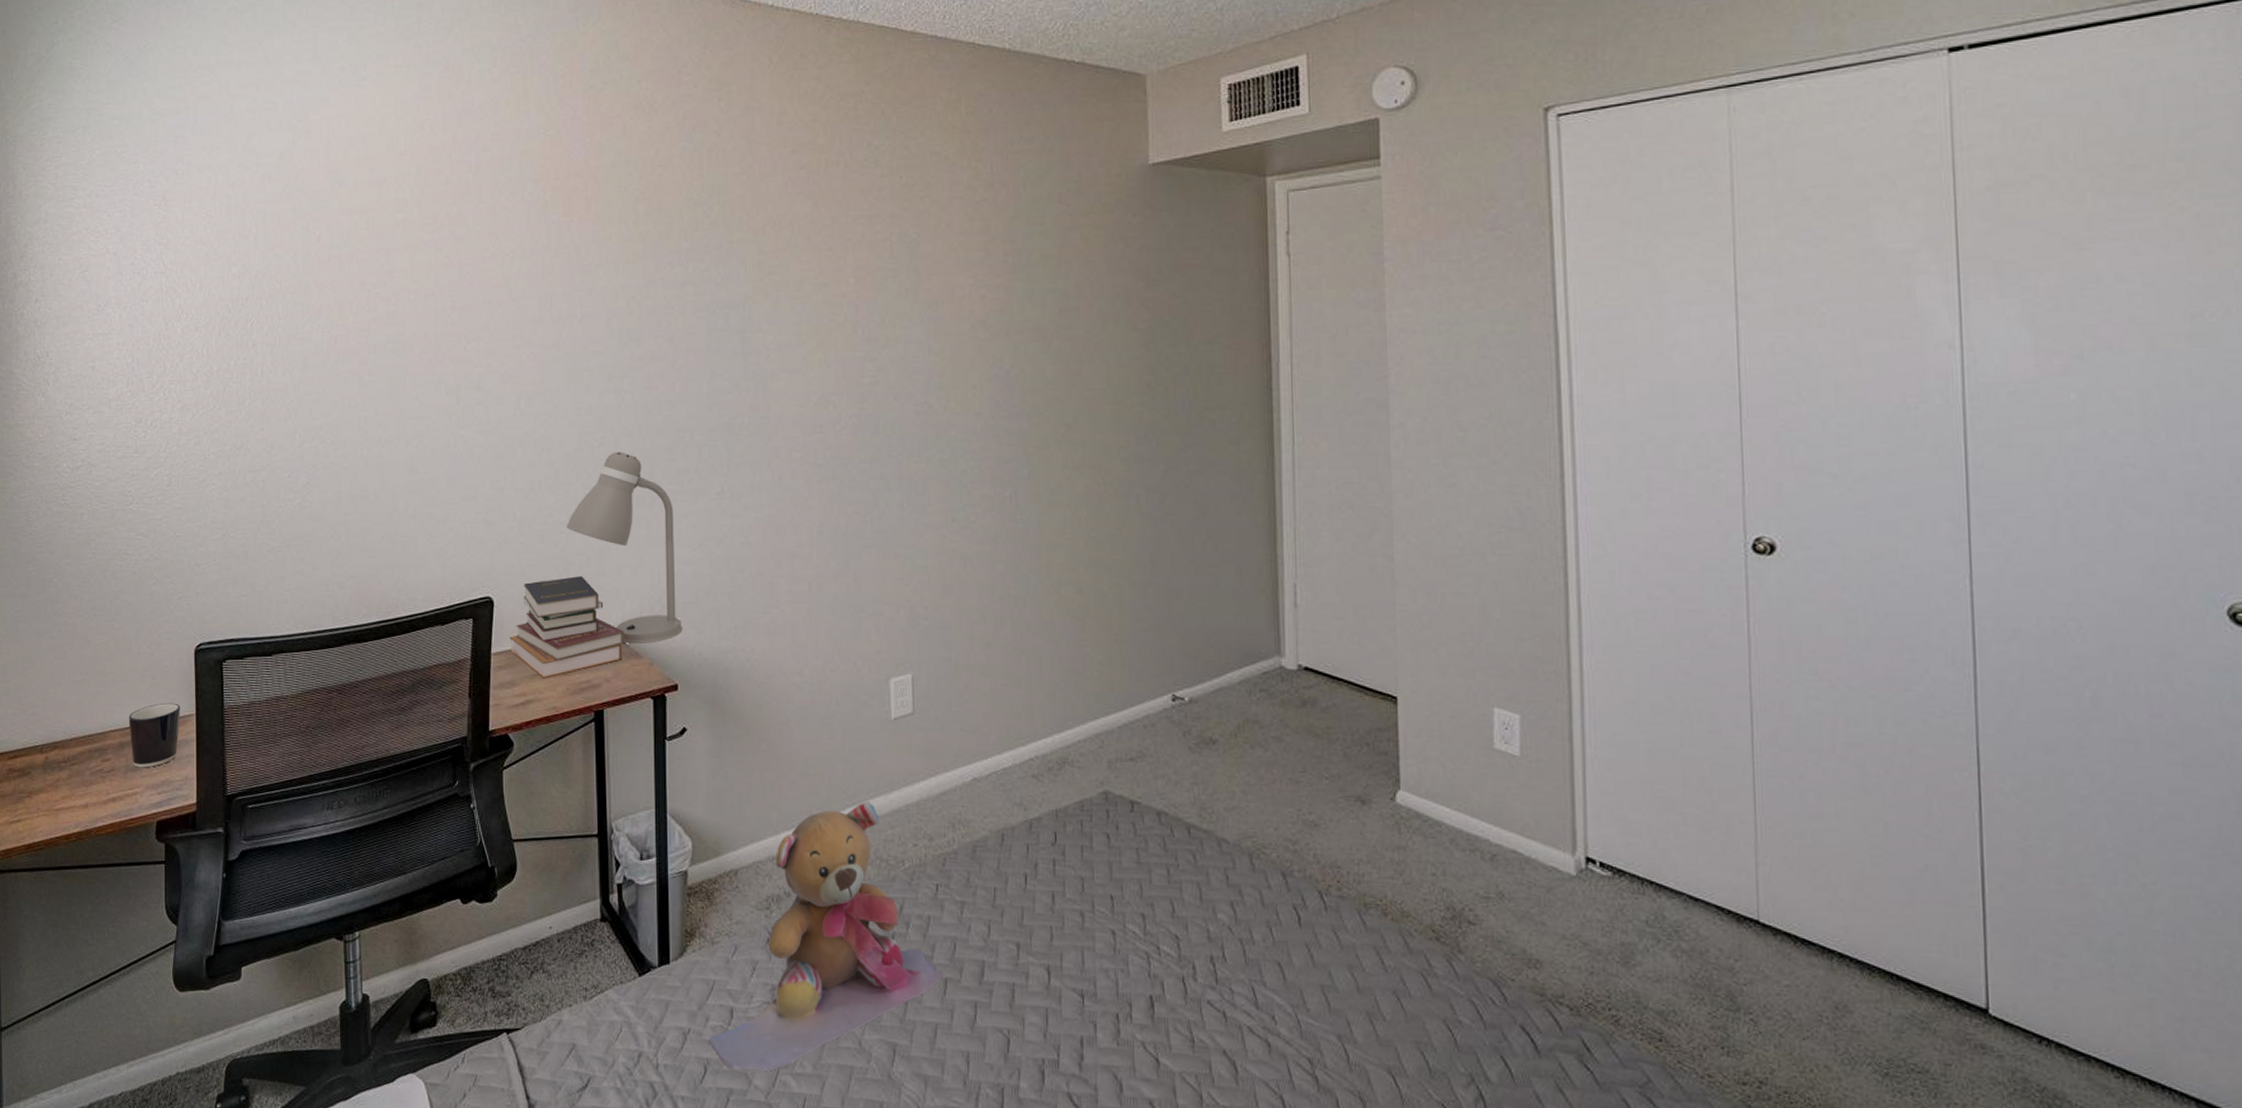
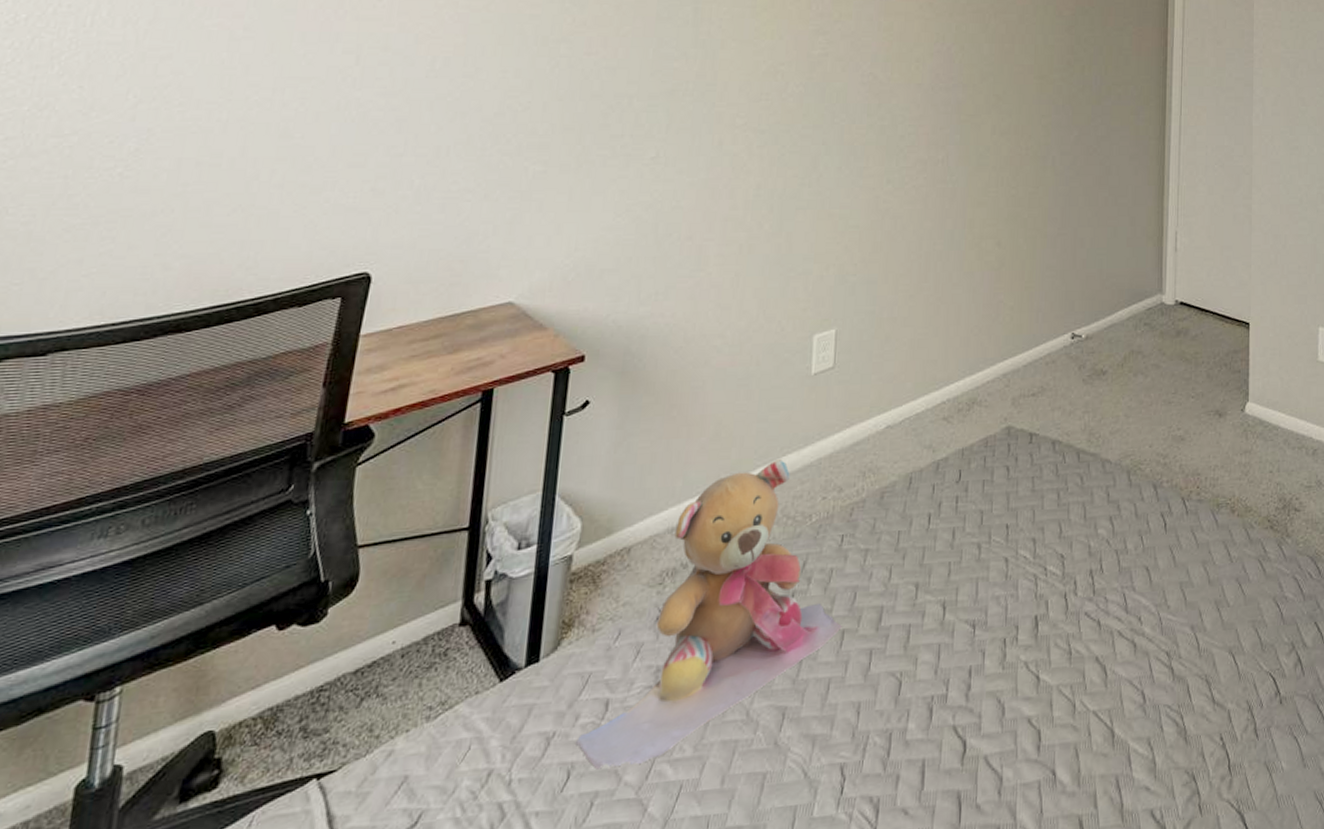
books: present [510,576,625,679] -> none [384,246,530,359]
desk lamp: present [566,452,683,645] -> none [473,116,602,316]

